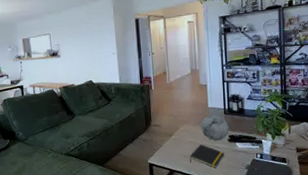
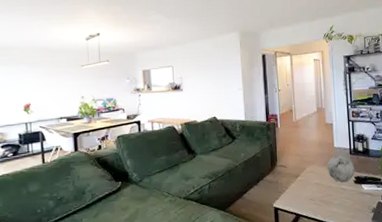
notepad: present [189,144,225,168] -> none [315,186,351,212]

